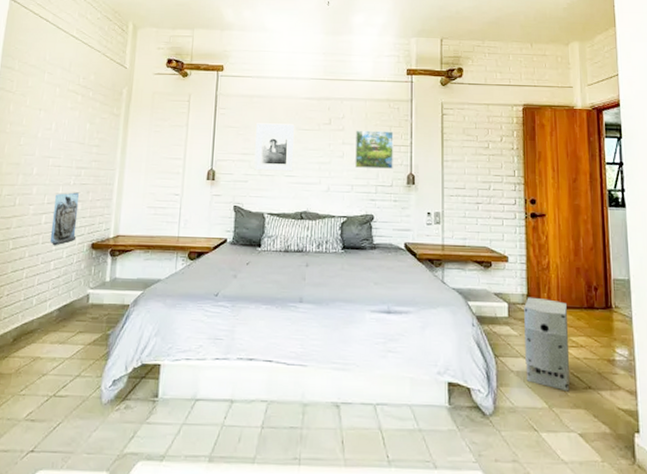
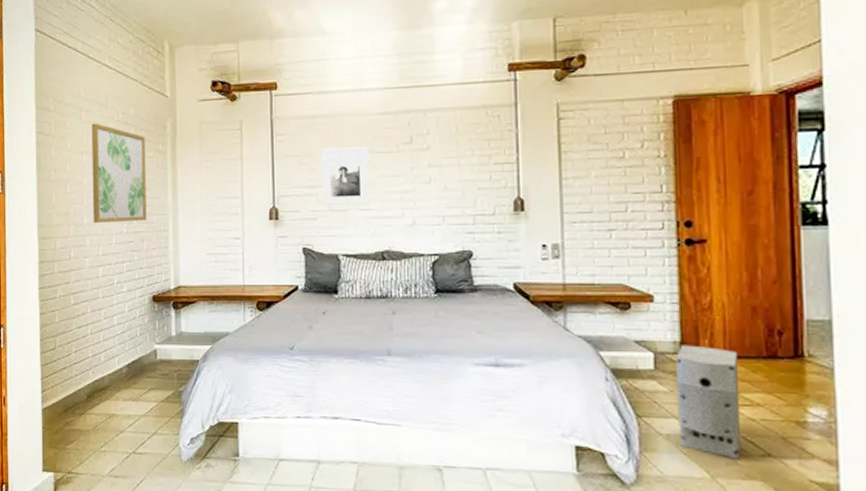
wall art: none [42,84,102,175] -> present [91,123,147,224]
wall sculpture: present [50,192,80,246] -> none [109,241,136,300]
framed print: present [354,130,394,169] -> none [443,146,495,194]

